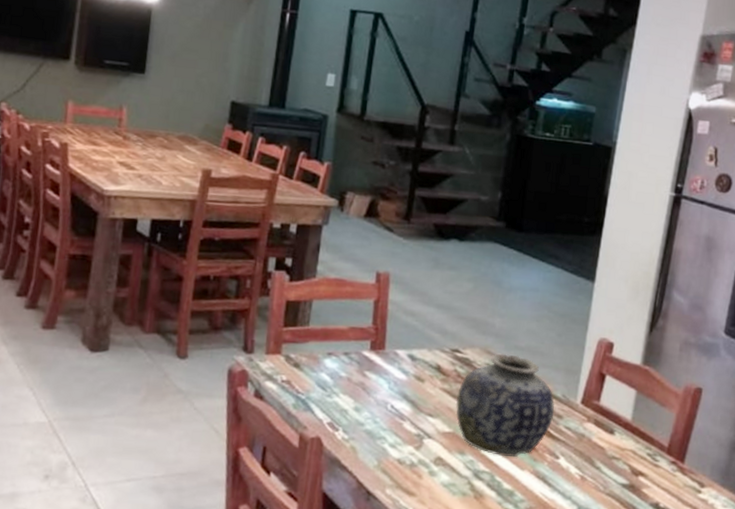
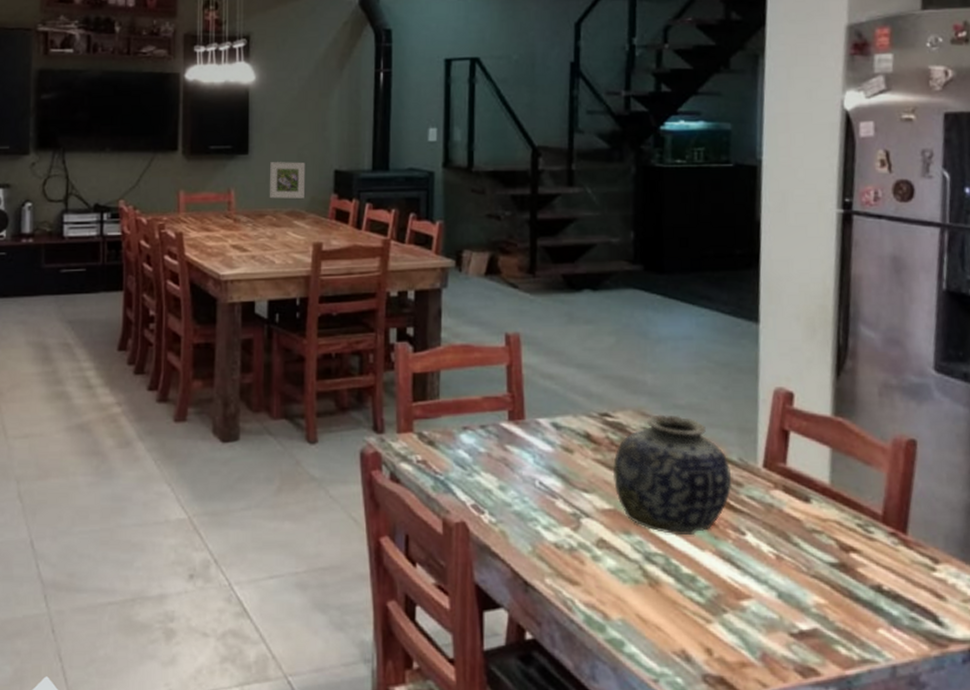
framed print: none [162,85,203,125] -> present [269,162,306,199]

